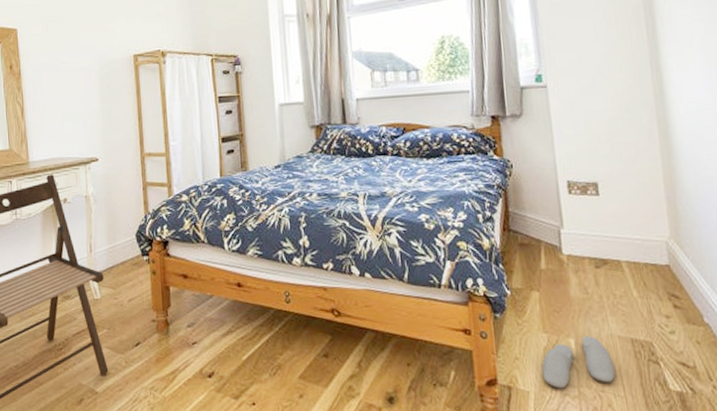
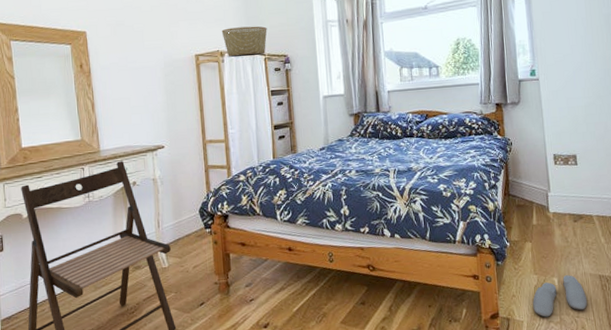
basket: none [163,21,215,58] -> present [221,26,267,58]

